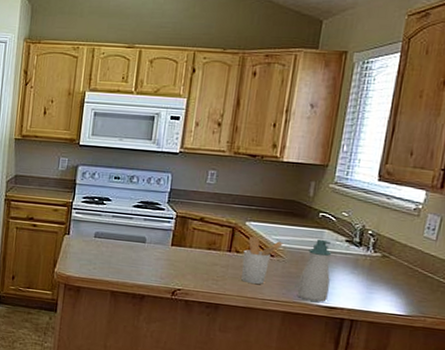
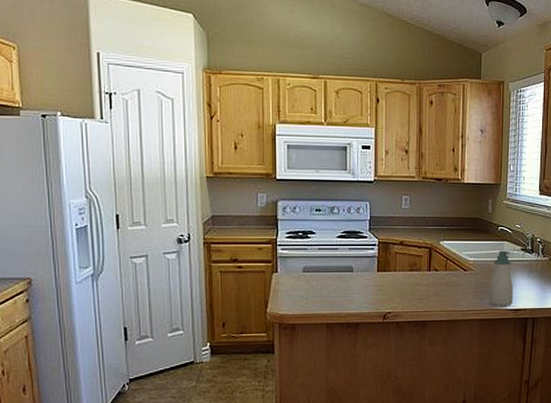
utensil holder: present [241,236,283,284] -> none [441,254,473,297]

